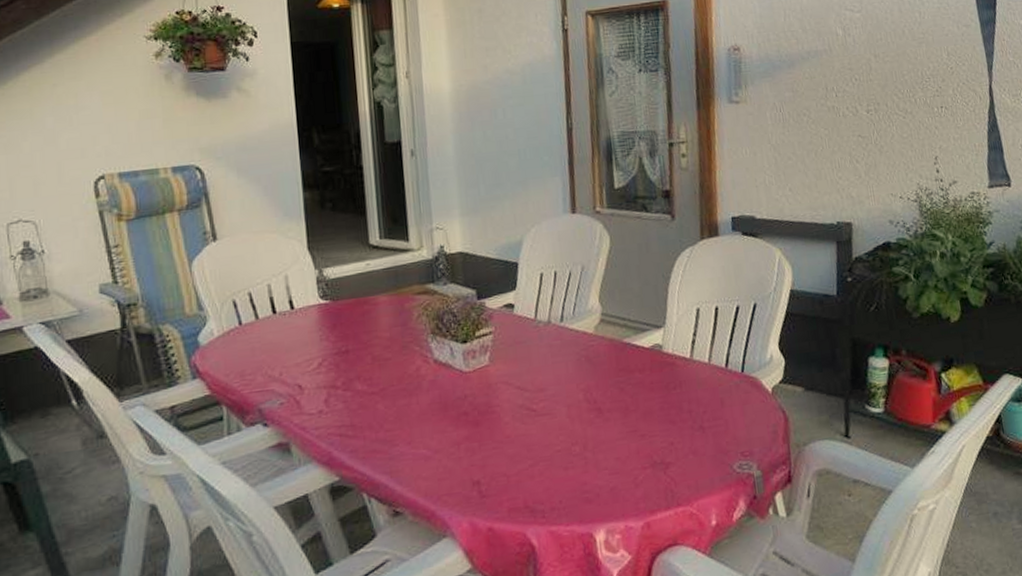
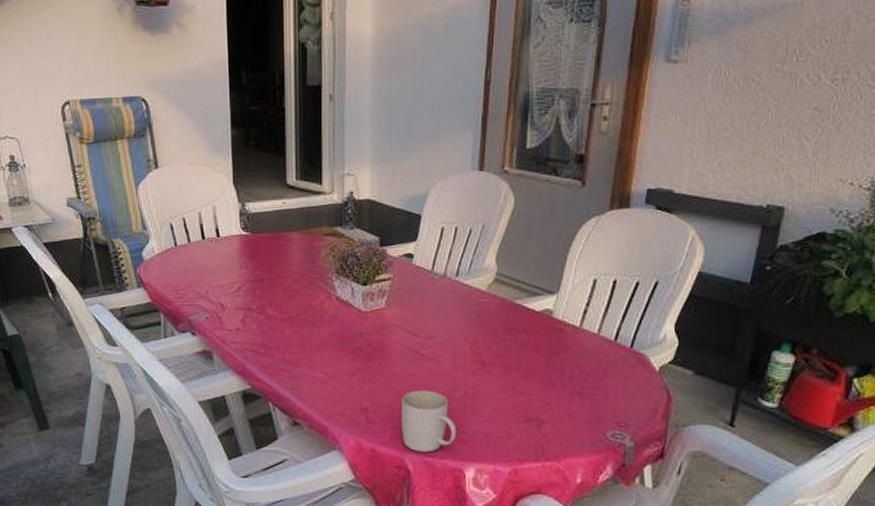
mug: none [517,449,581,522] -> present [400,390,457,453]

